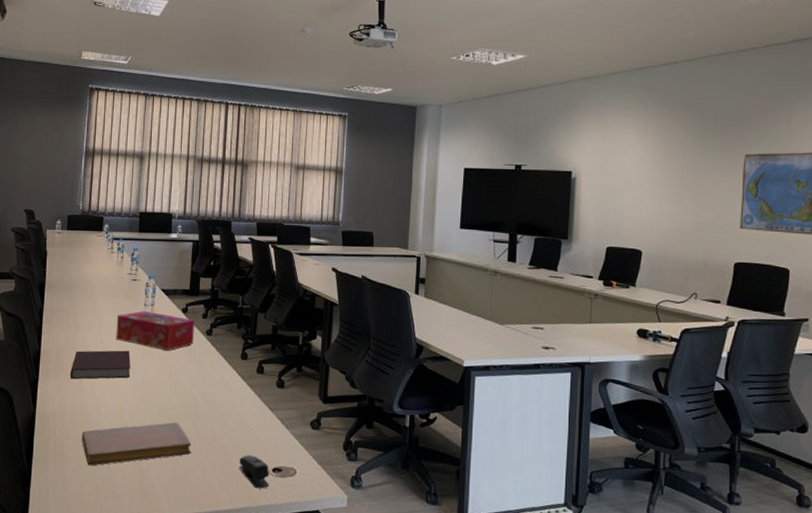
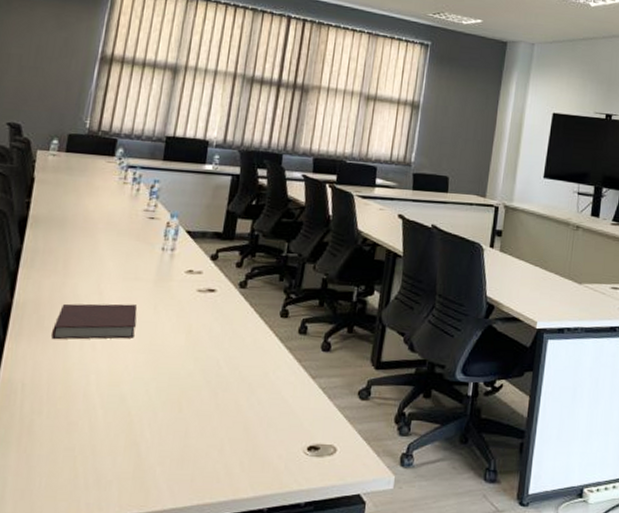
notebook: present [81,422,192,466] -> none [59,392,208,449]
tissue box: present [116,310,194,351] -> none [119,255,226,306]
stapler: present [238,455,270,489] -> none [265,431,304,471]

